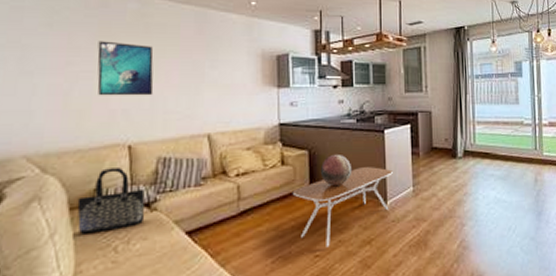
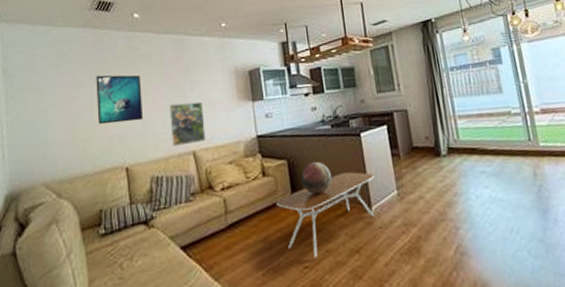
tote bag: present [77,168,145,234] -> none [87,189,143,253]
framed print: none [183,82,224,127] -> present [168,101,206,147]

